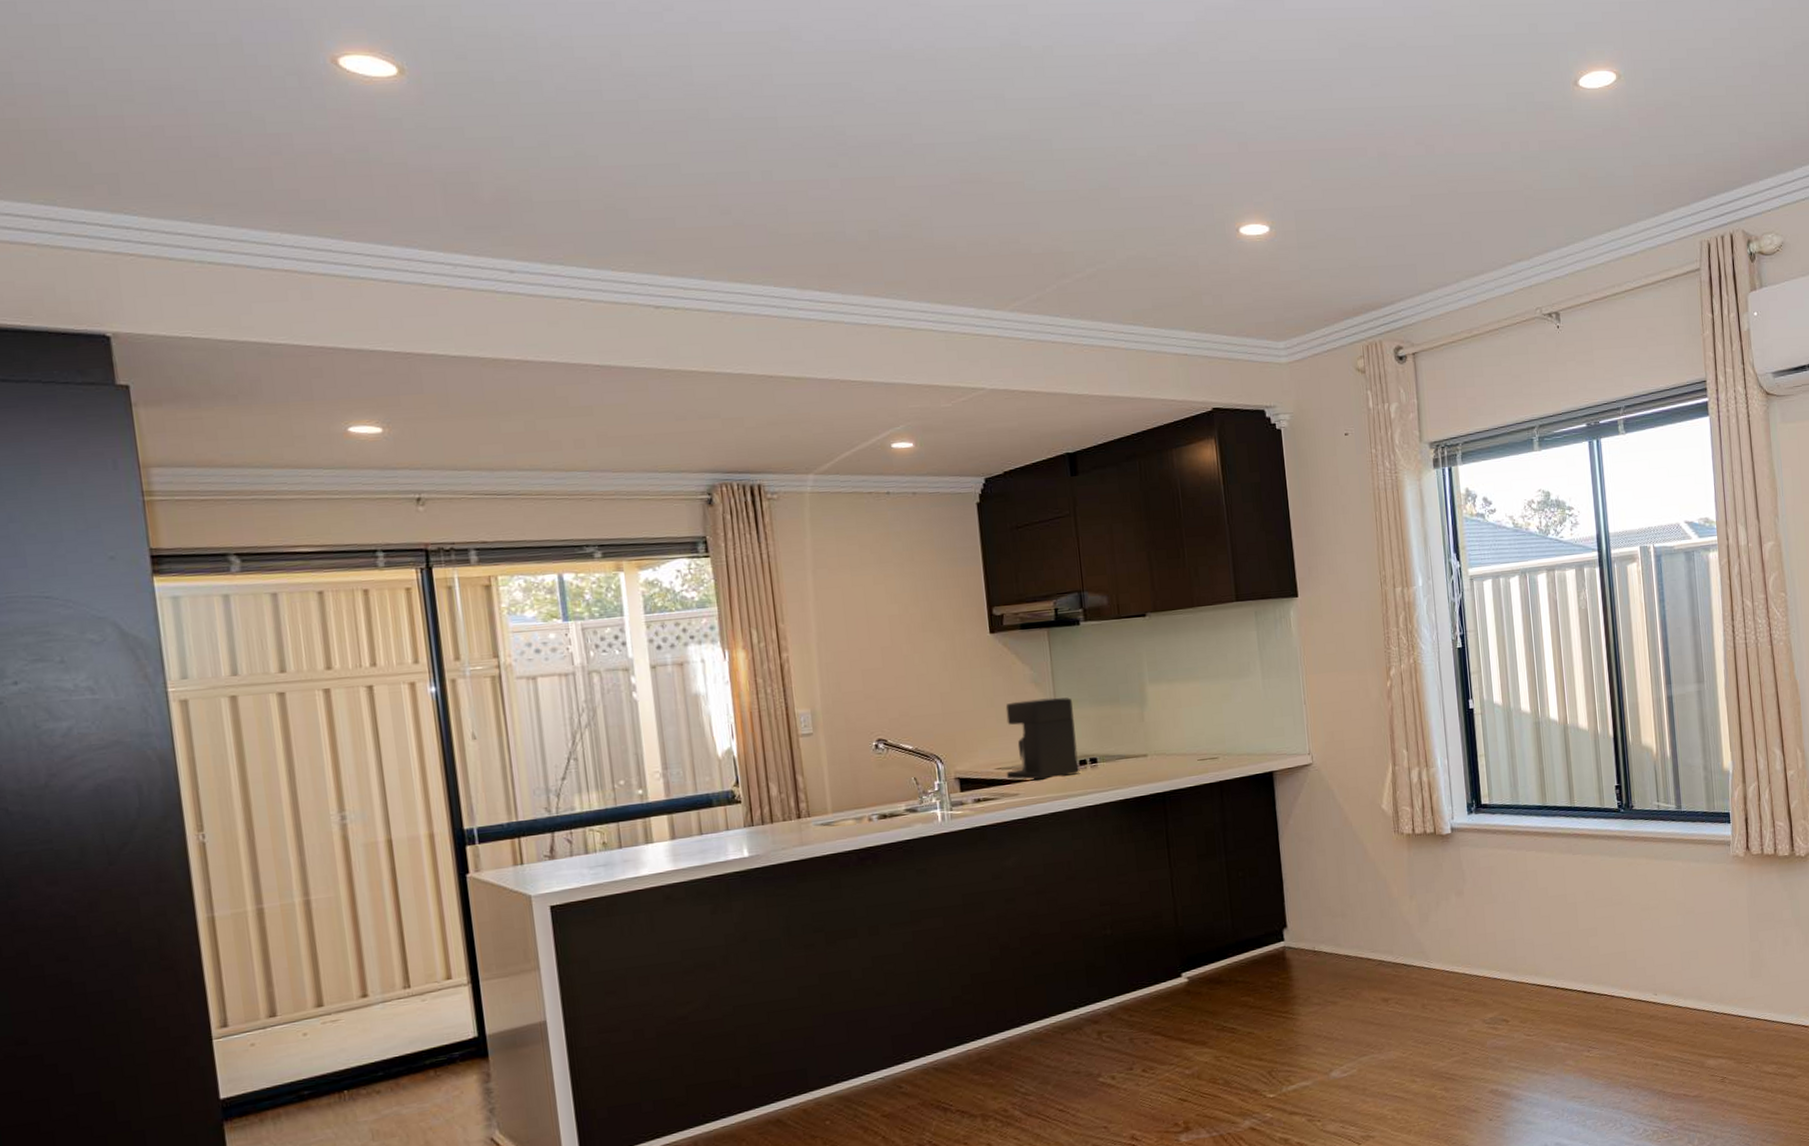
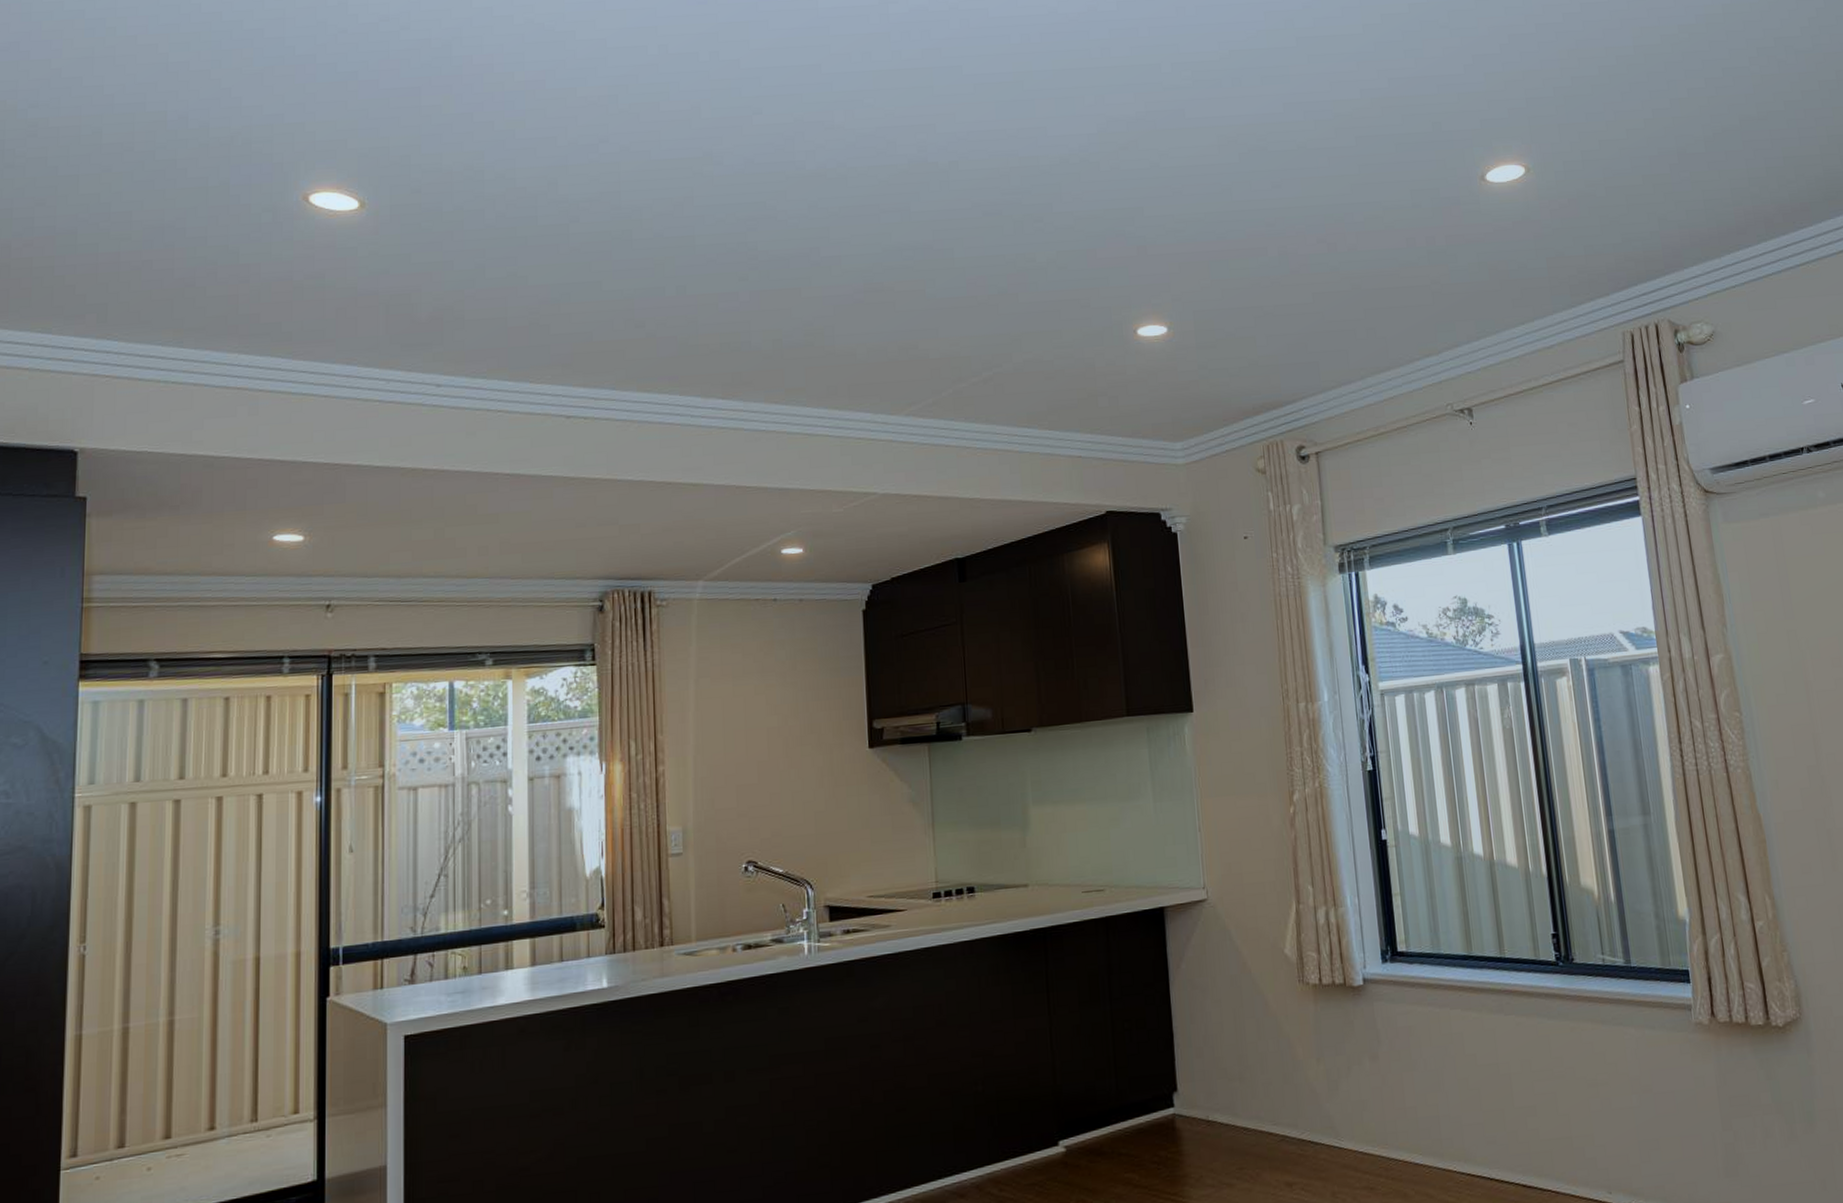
coffee maker: present [1005,697,1080,780] -> none [878,819,956,910]

